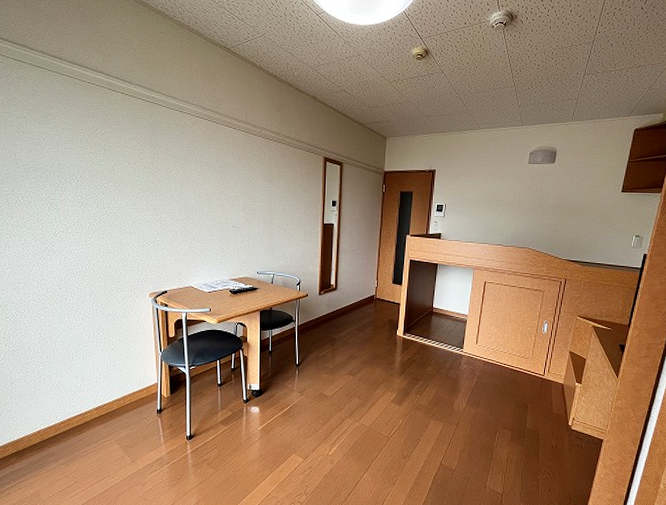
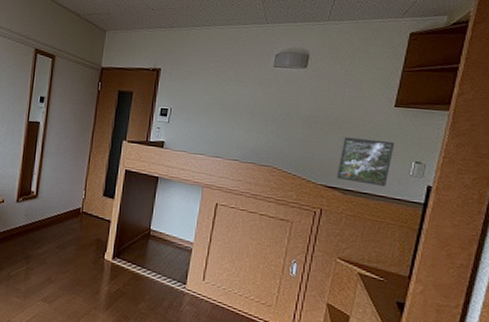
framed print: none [577,219,621,257] -> present [336,137,395,186]

